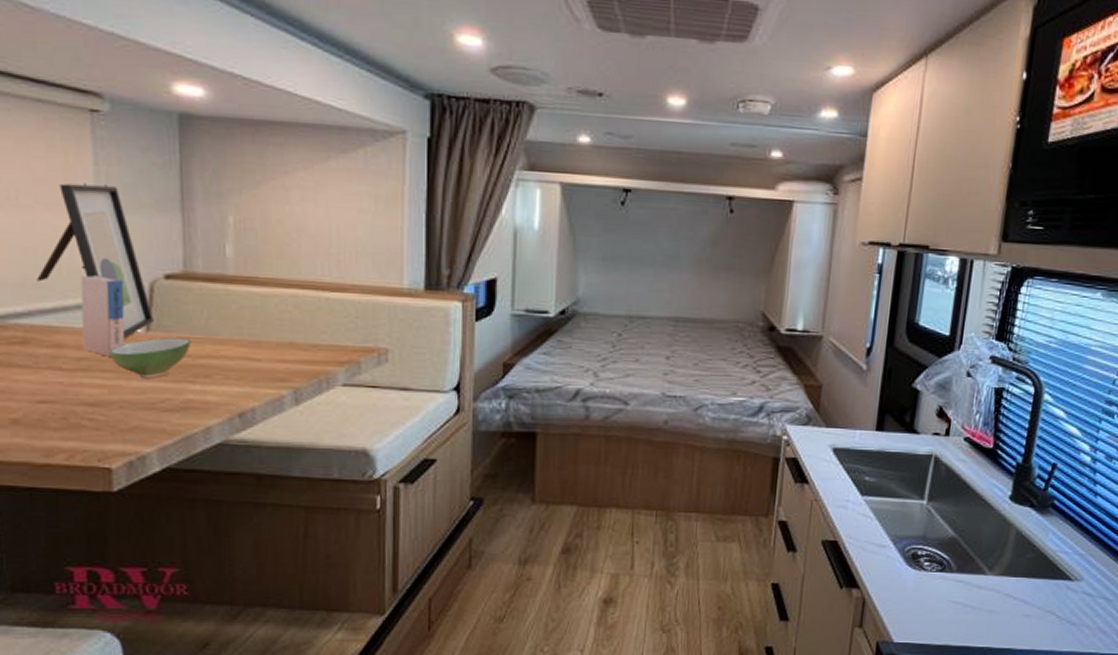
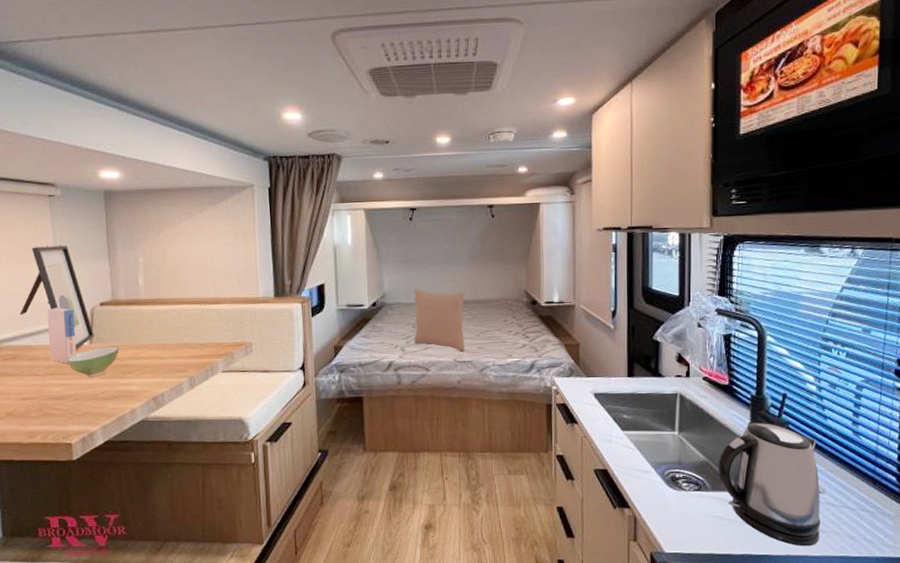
pillow: none [611,297,685,384] -> present [414,289,465,352]
kettle: none [967,495,1082,640] -> present [718,422,820,547]

